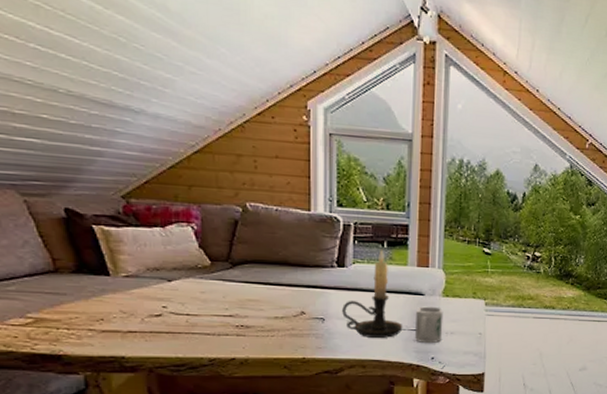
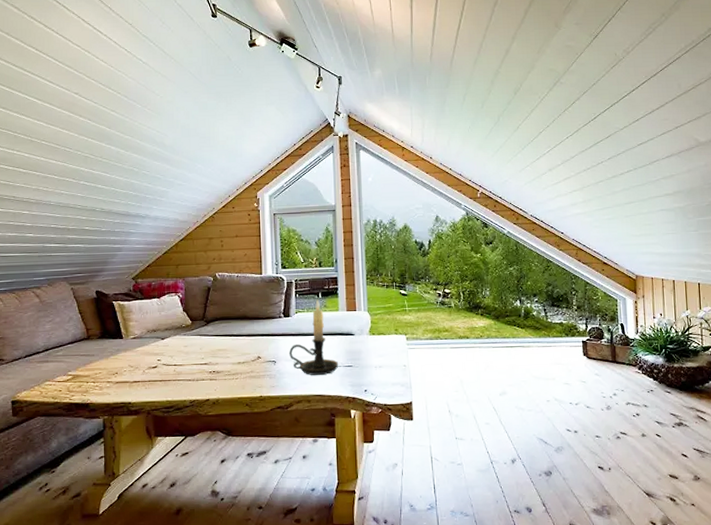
mug: present [414,306,444,344] -> none [348,344,373,378]

